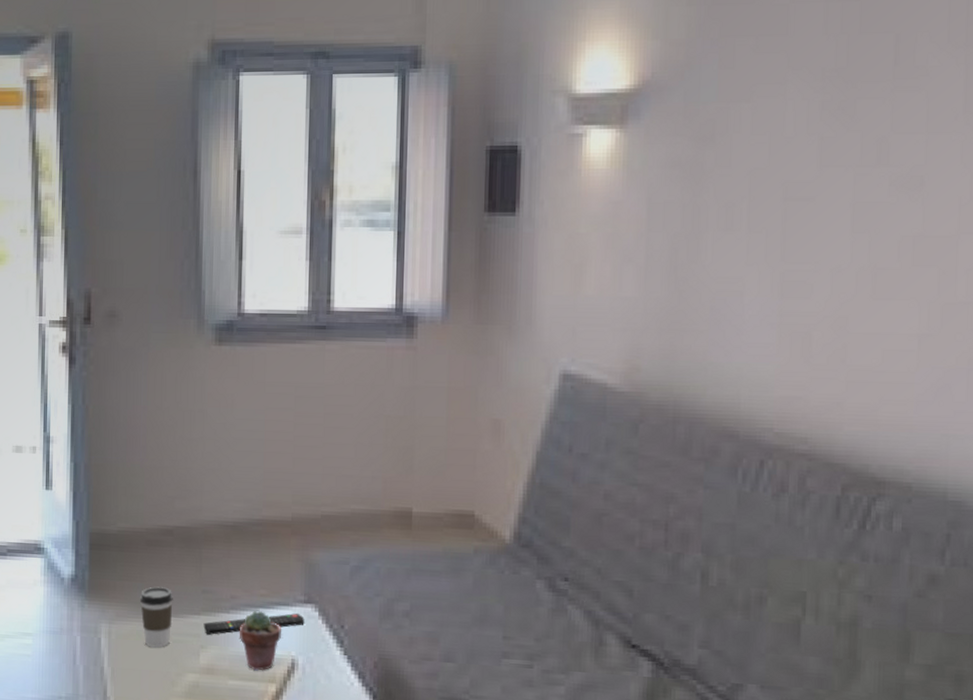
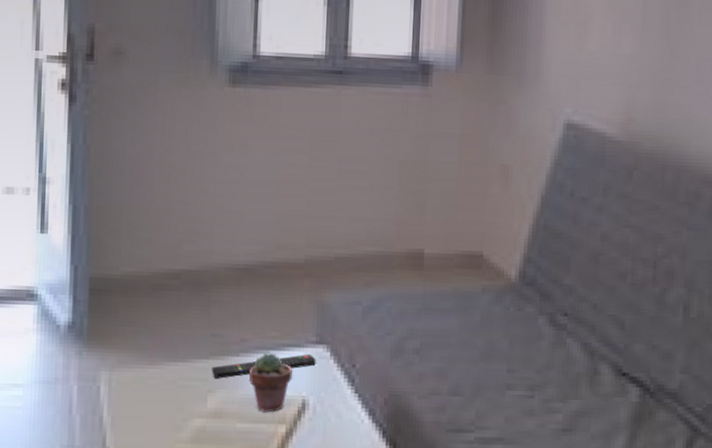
coffee cup: present [140,586,173,648] -> none [144,331,180,394]

